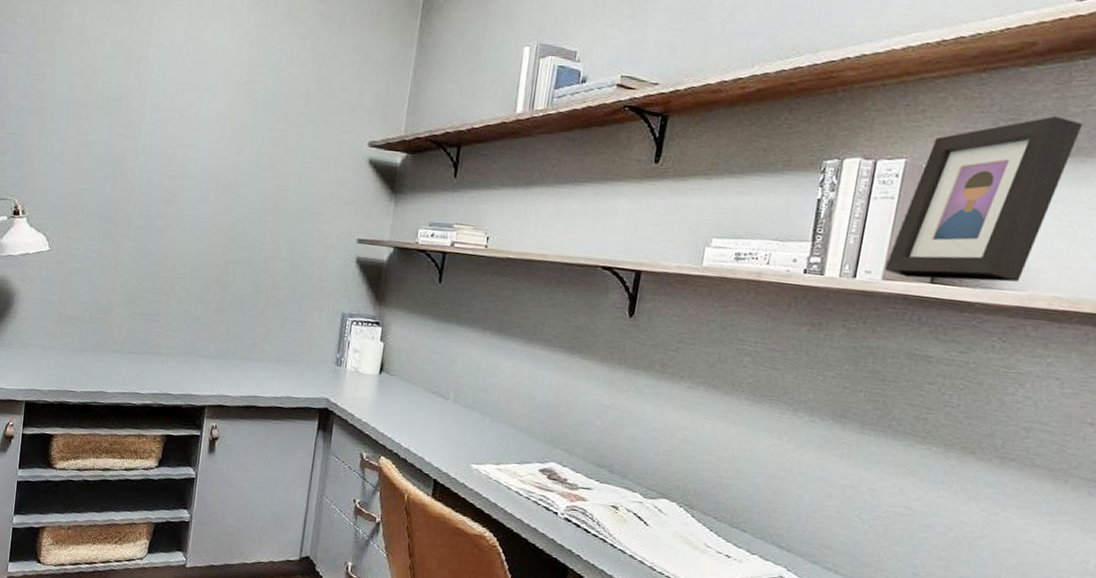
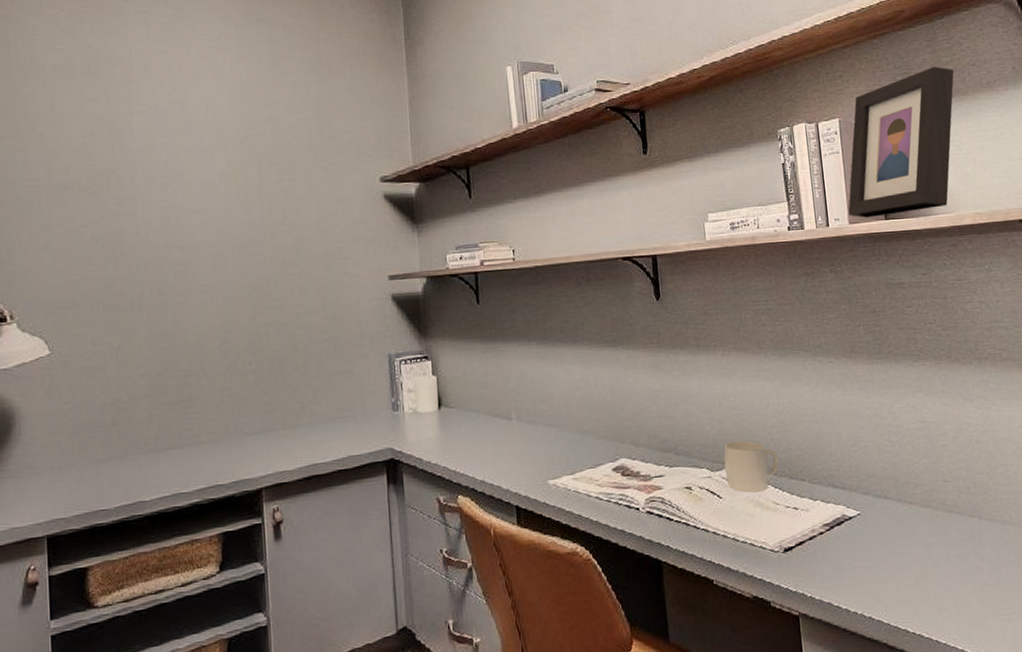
mug: none [658,473,723,531] -> present [723,440,779,493]

